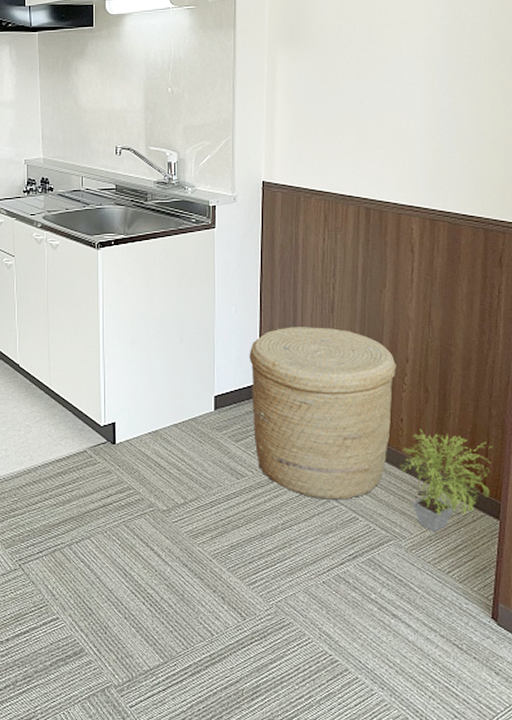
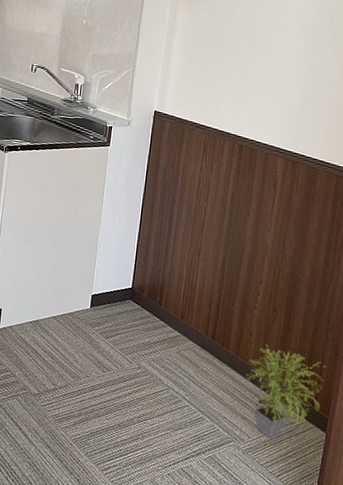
basket: present [249,327,396,500] -> none [122,240,252,401]

